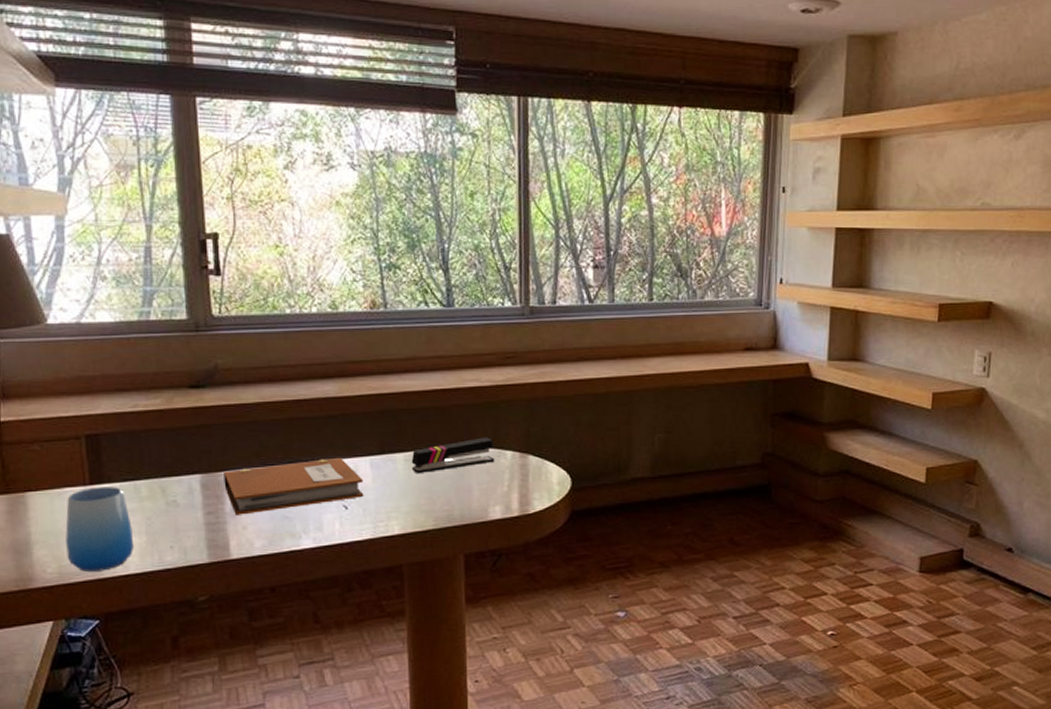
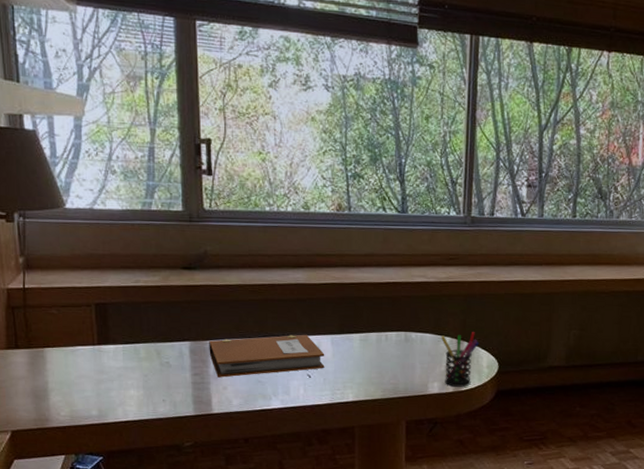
cup: present [65,486,133,572] -> none [77,347,132,417]
stapler: present [411,437,495,473] -> none [365,324,435,352]
pen holder: none [501,443,547,510] -> present [441,332,479,387]

